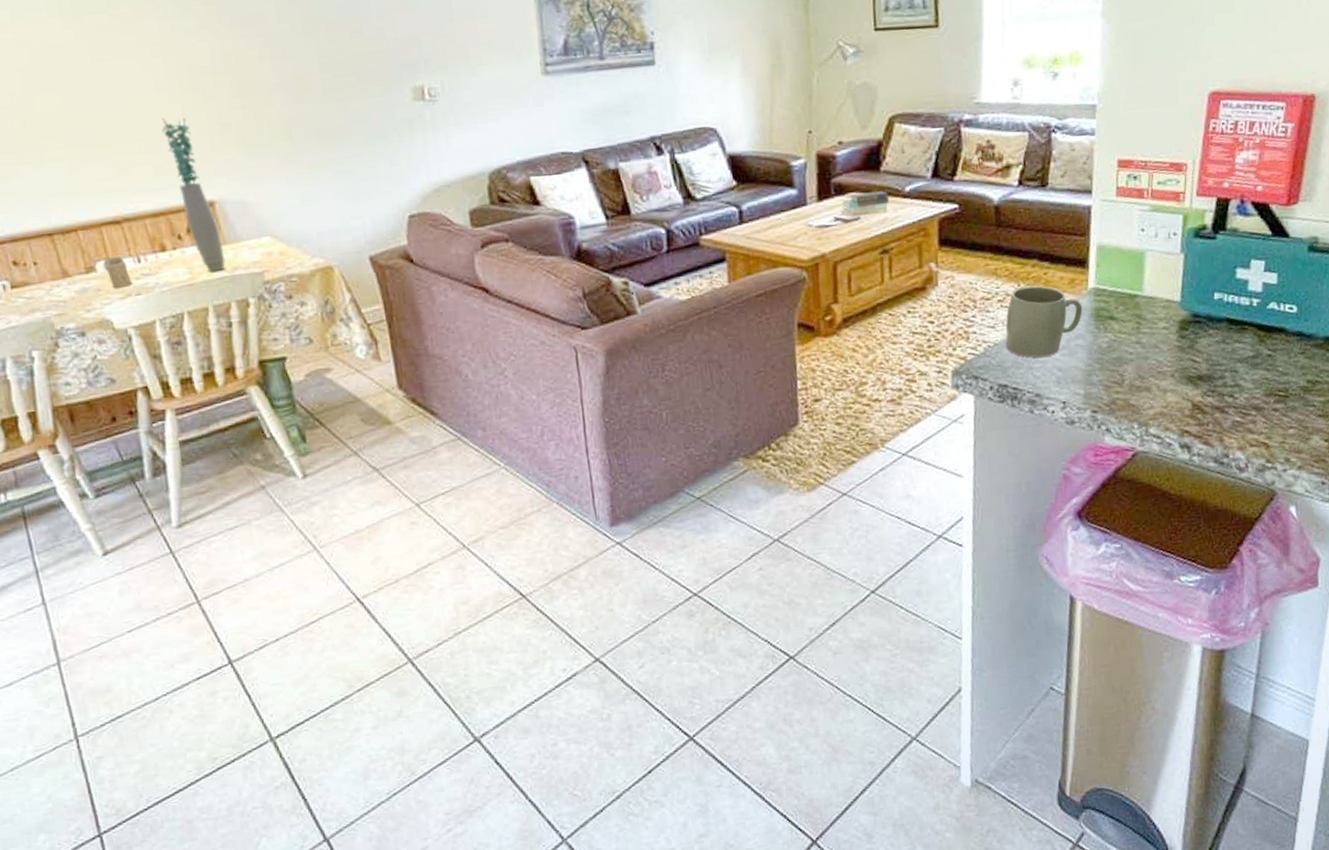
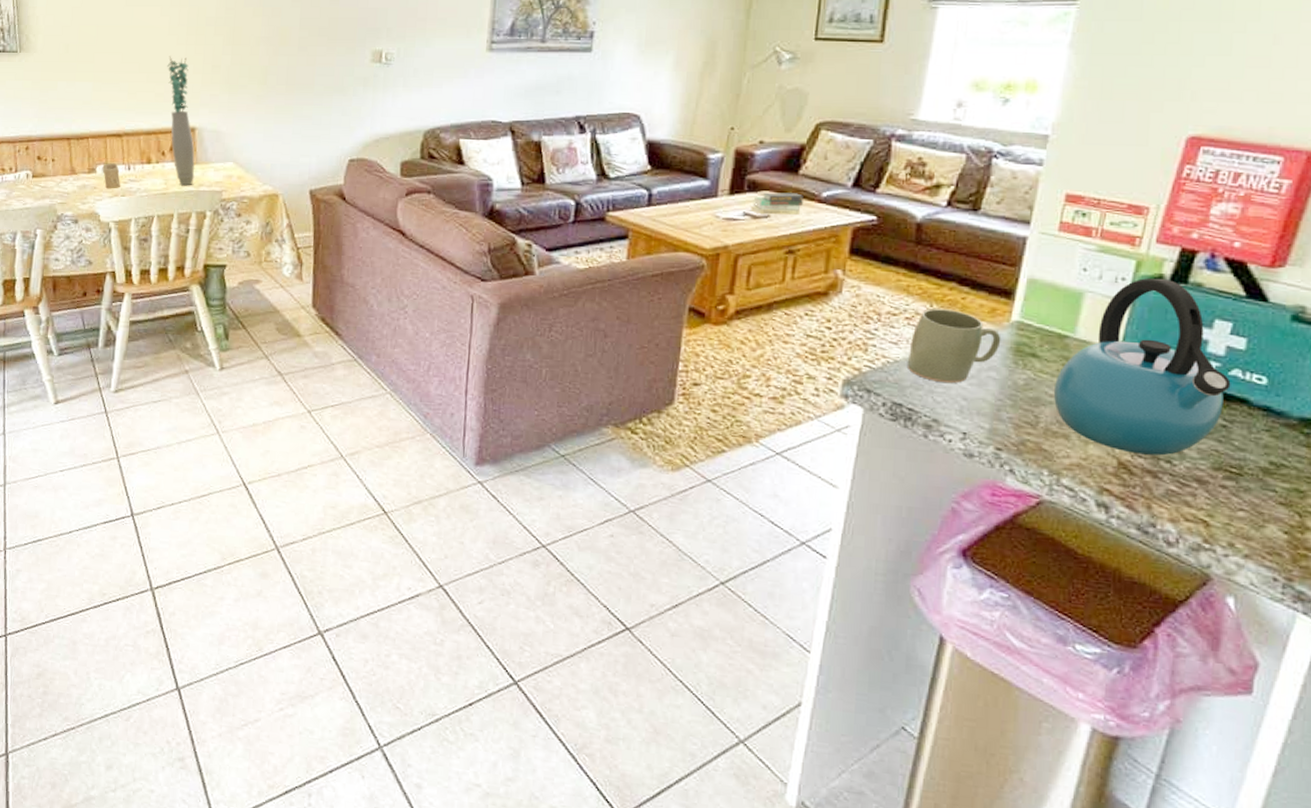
kettle: none [1132,229,1270,394] -> present [1053,278,1231,456]

